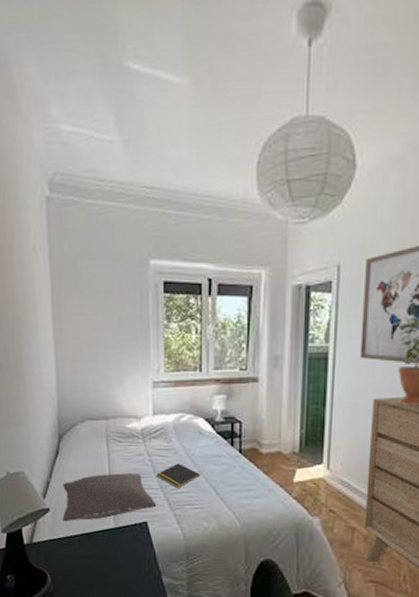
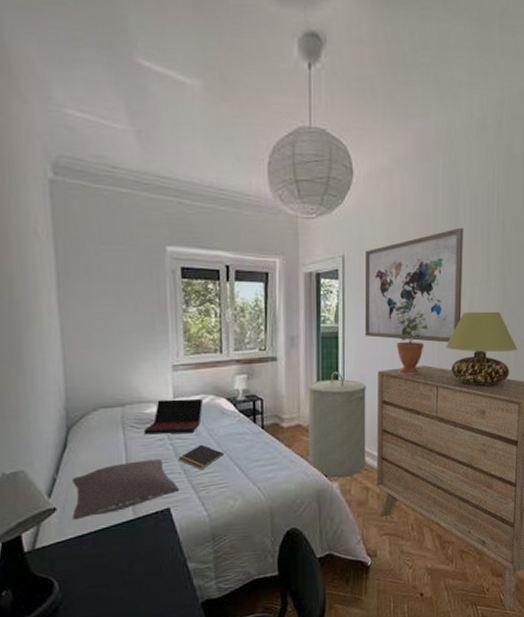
laptop: none [126,416,181,450] -> present [145,398,203,435]
laundry hamper: none [289,397,358,513] -> present [308,372,366,478]

